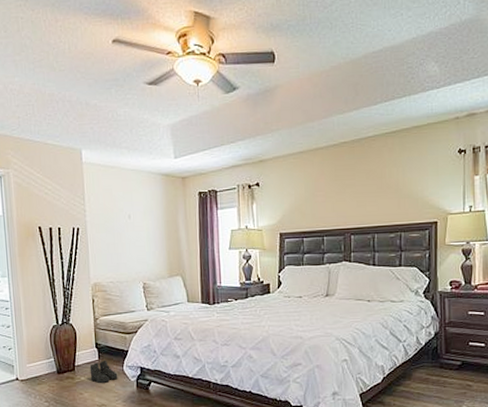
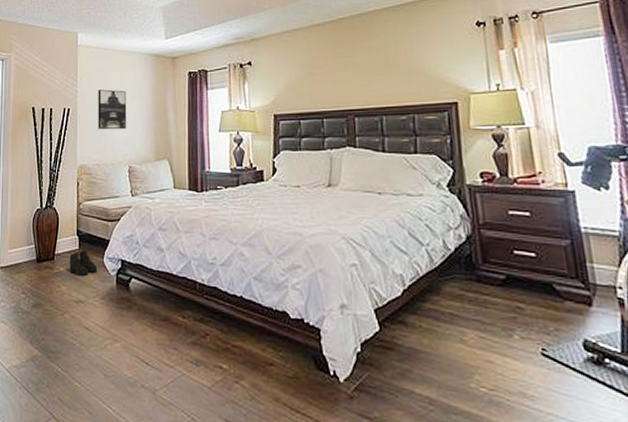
wall art: none [107,208,139,249] -> present [98,89,127,130]

